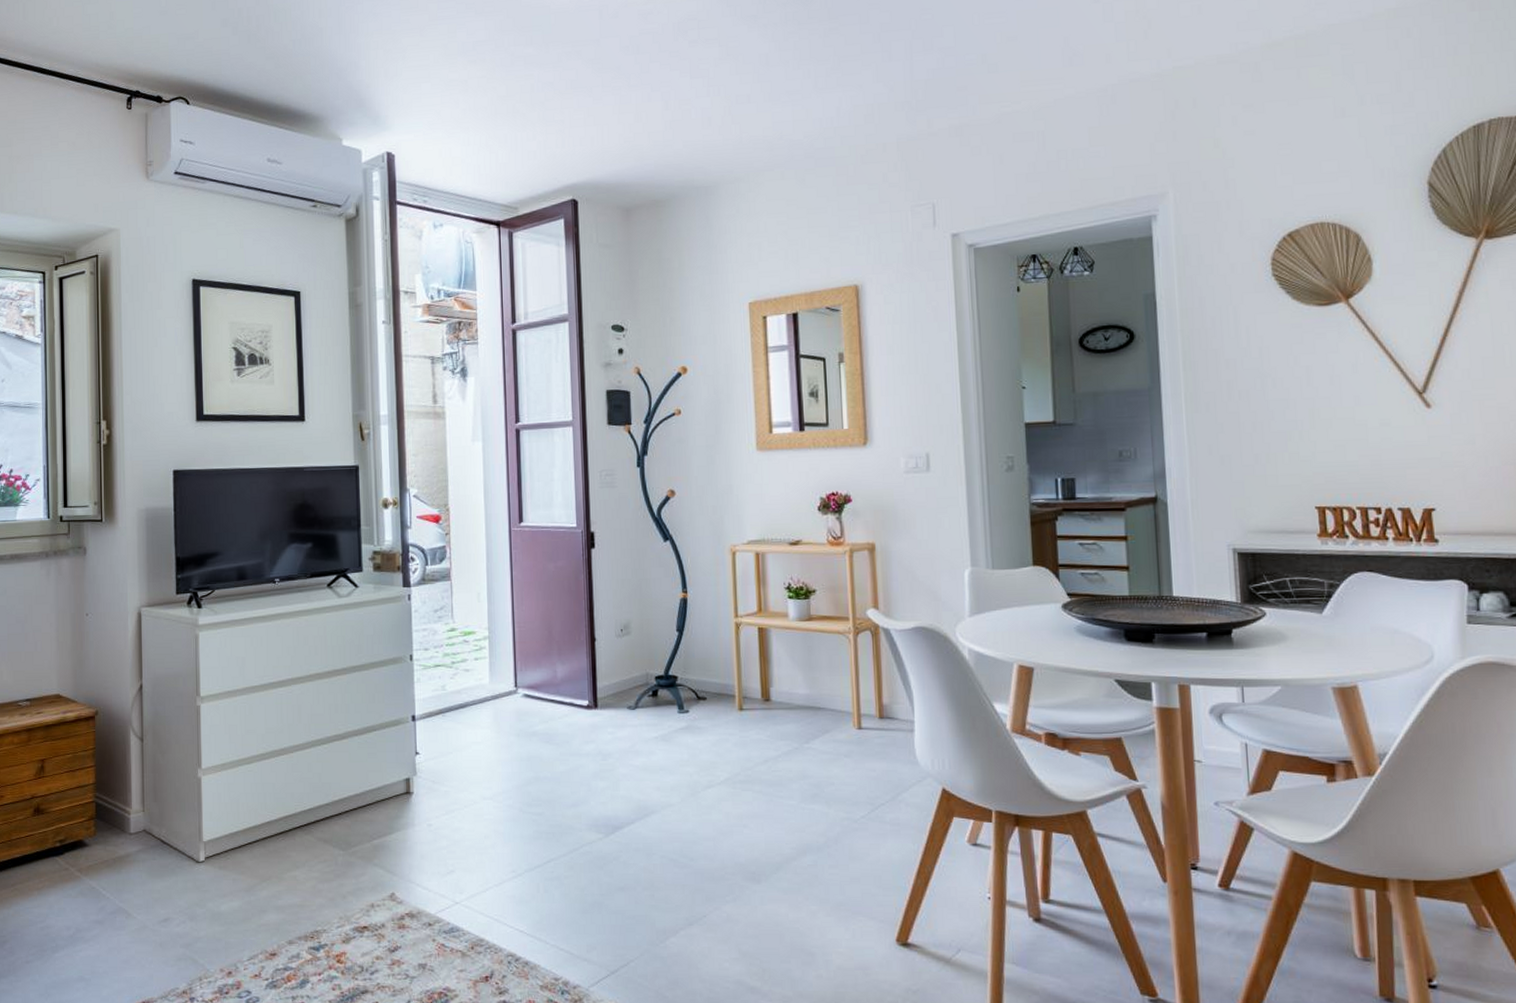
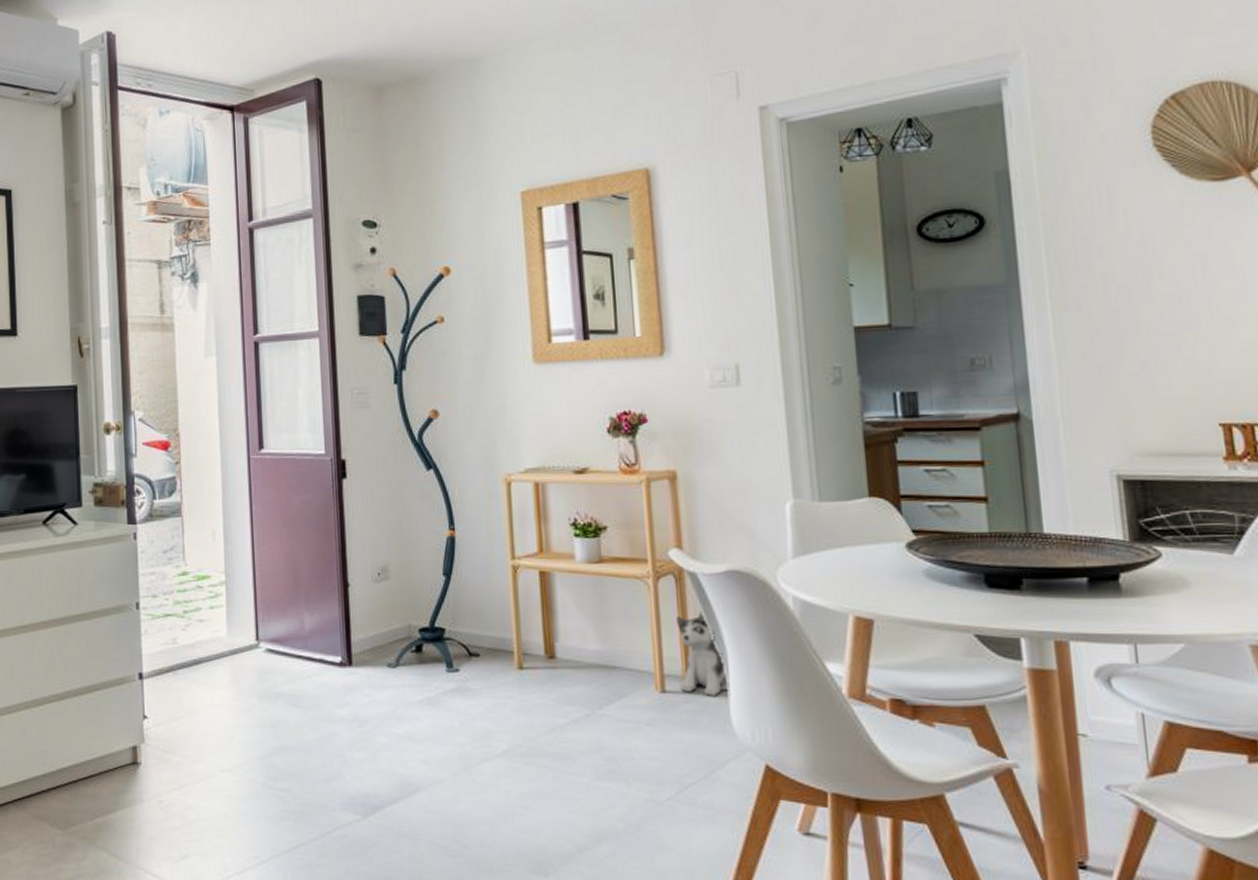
plush toy: none [872,661,914,732] -> present [677,611,729,696]

